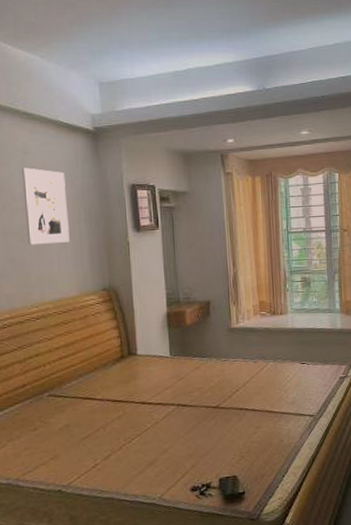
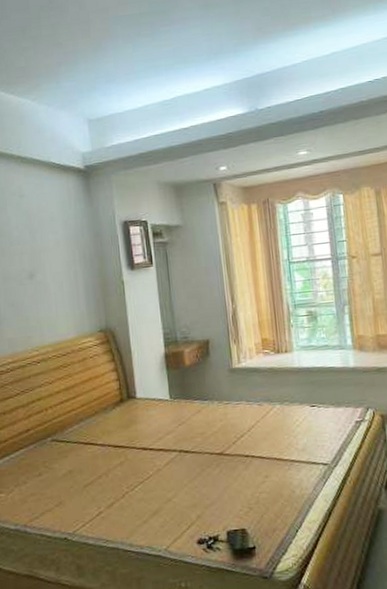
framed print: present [22,167,70,245] -> none [18,211,66,289]

